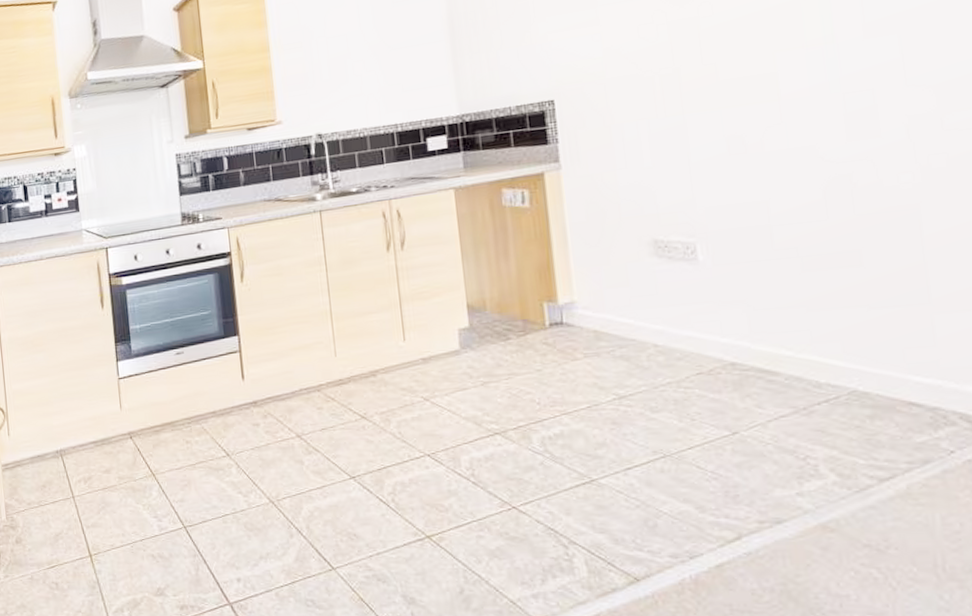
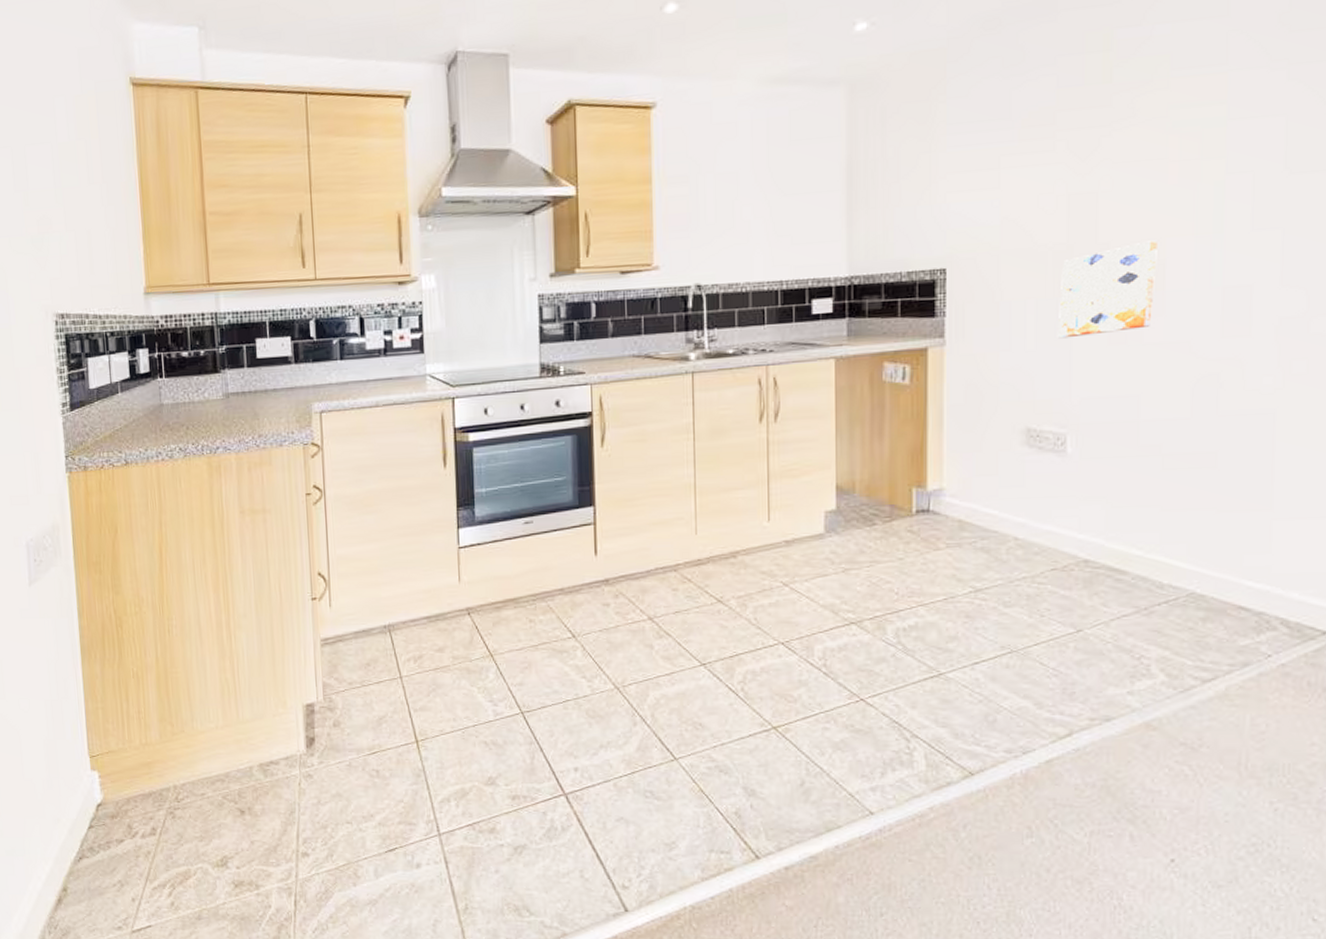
wall art: none [670,56,771,154] -> present [1057,240,1157,339]

